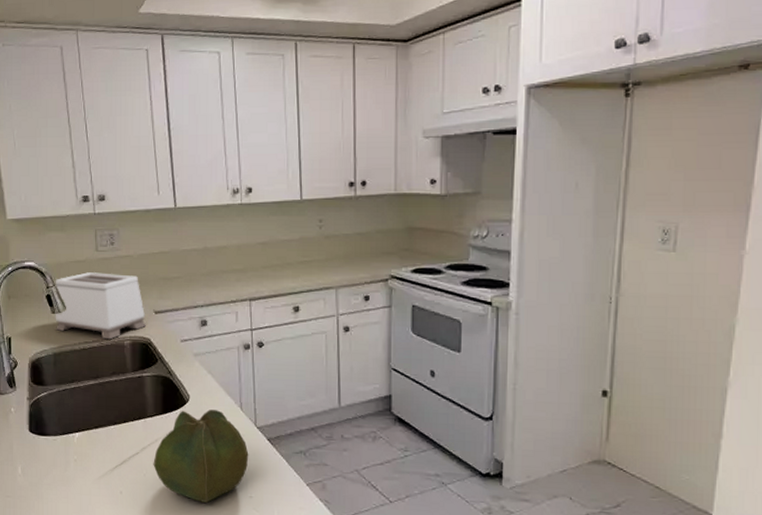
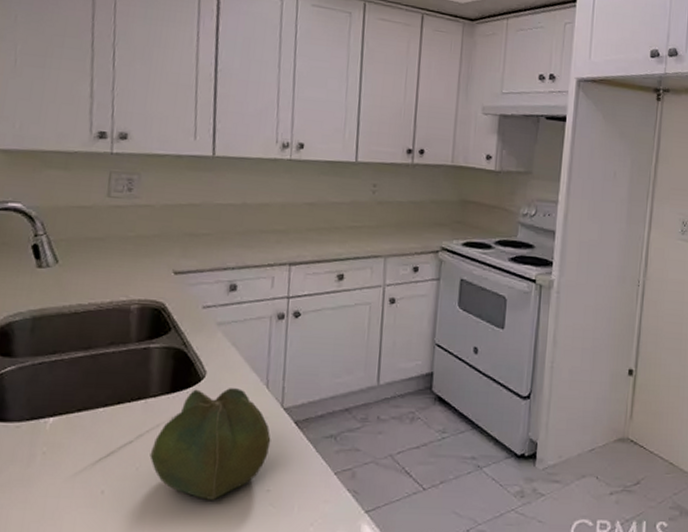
toaster: present [55,272,147,340] -> none [40,220,163,303]

